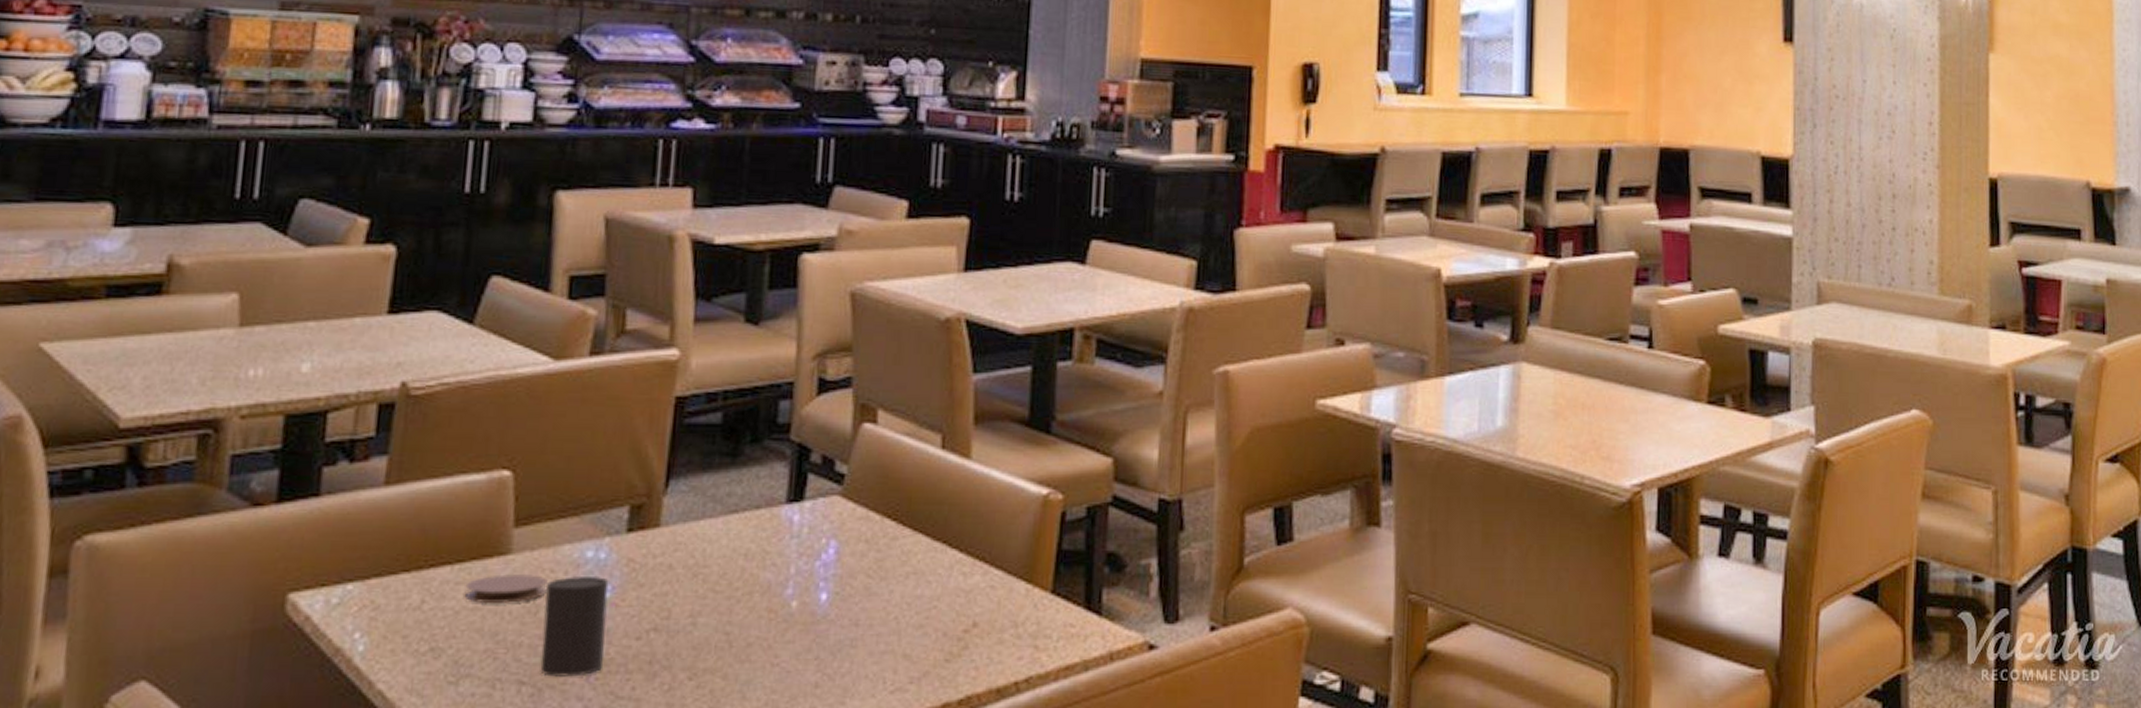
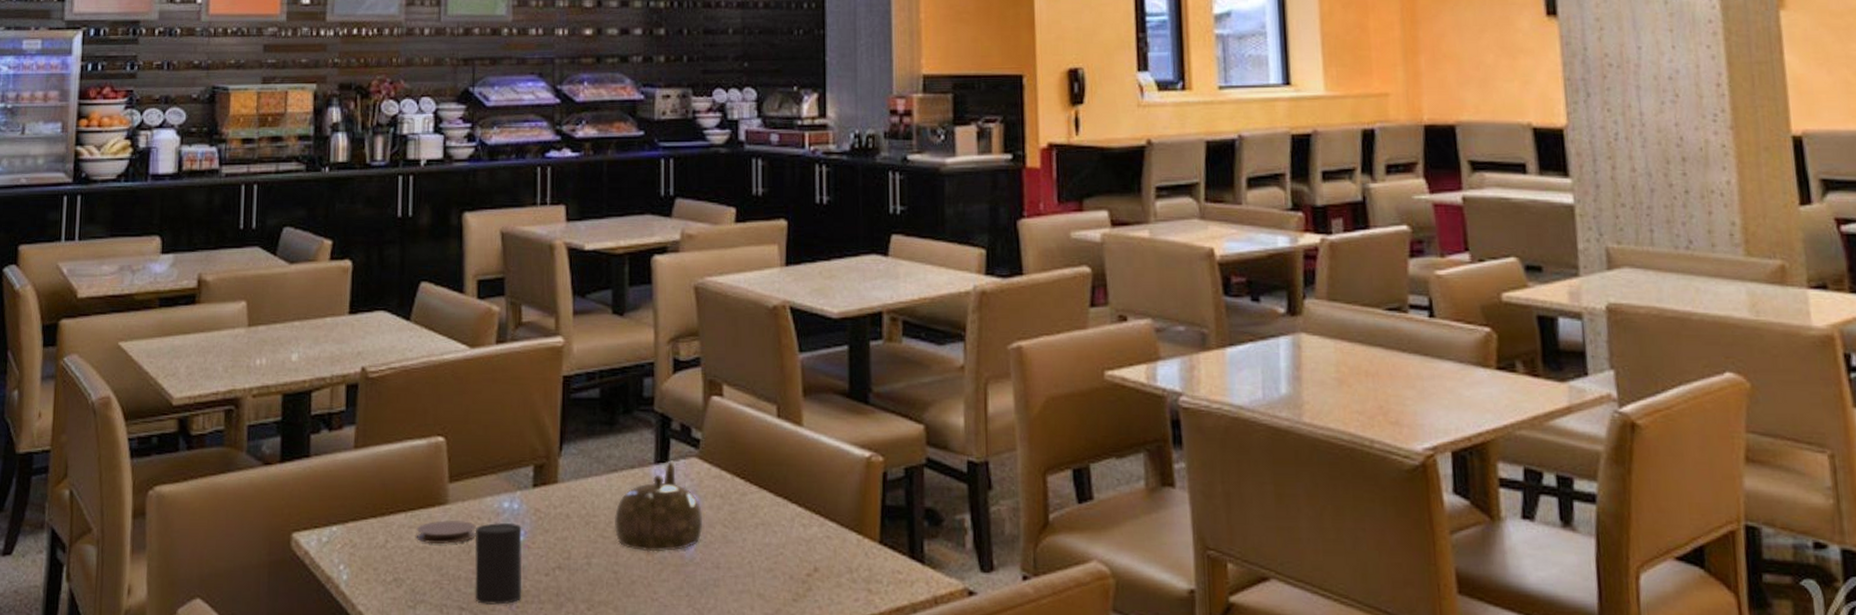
teapot: none [730,499,842,608] -> present [614,460,702,552]

